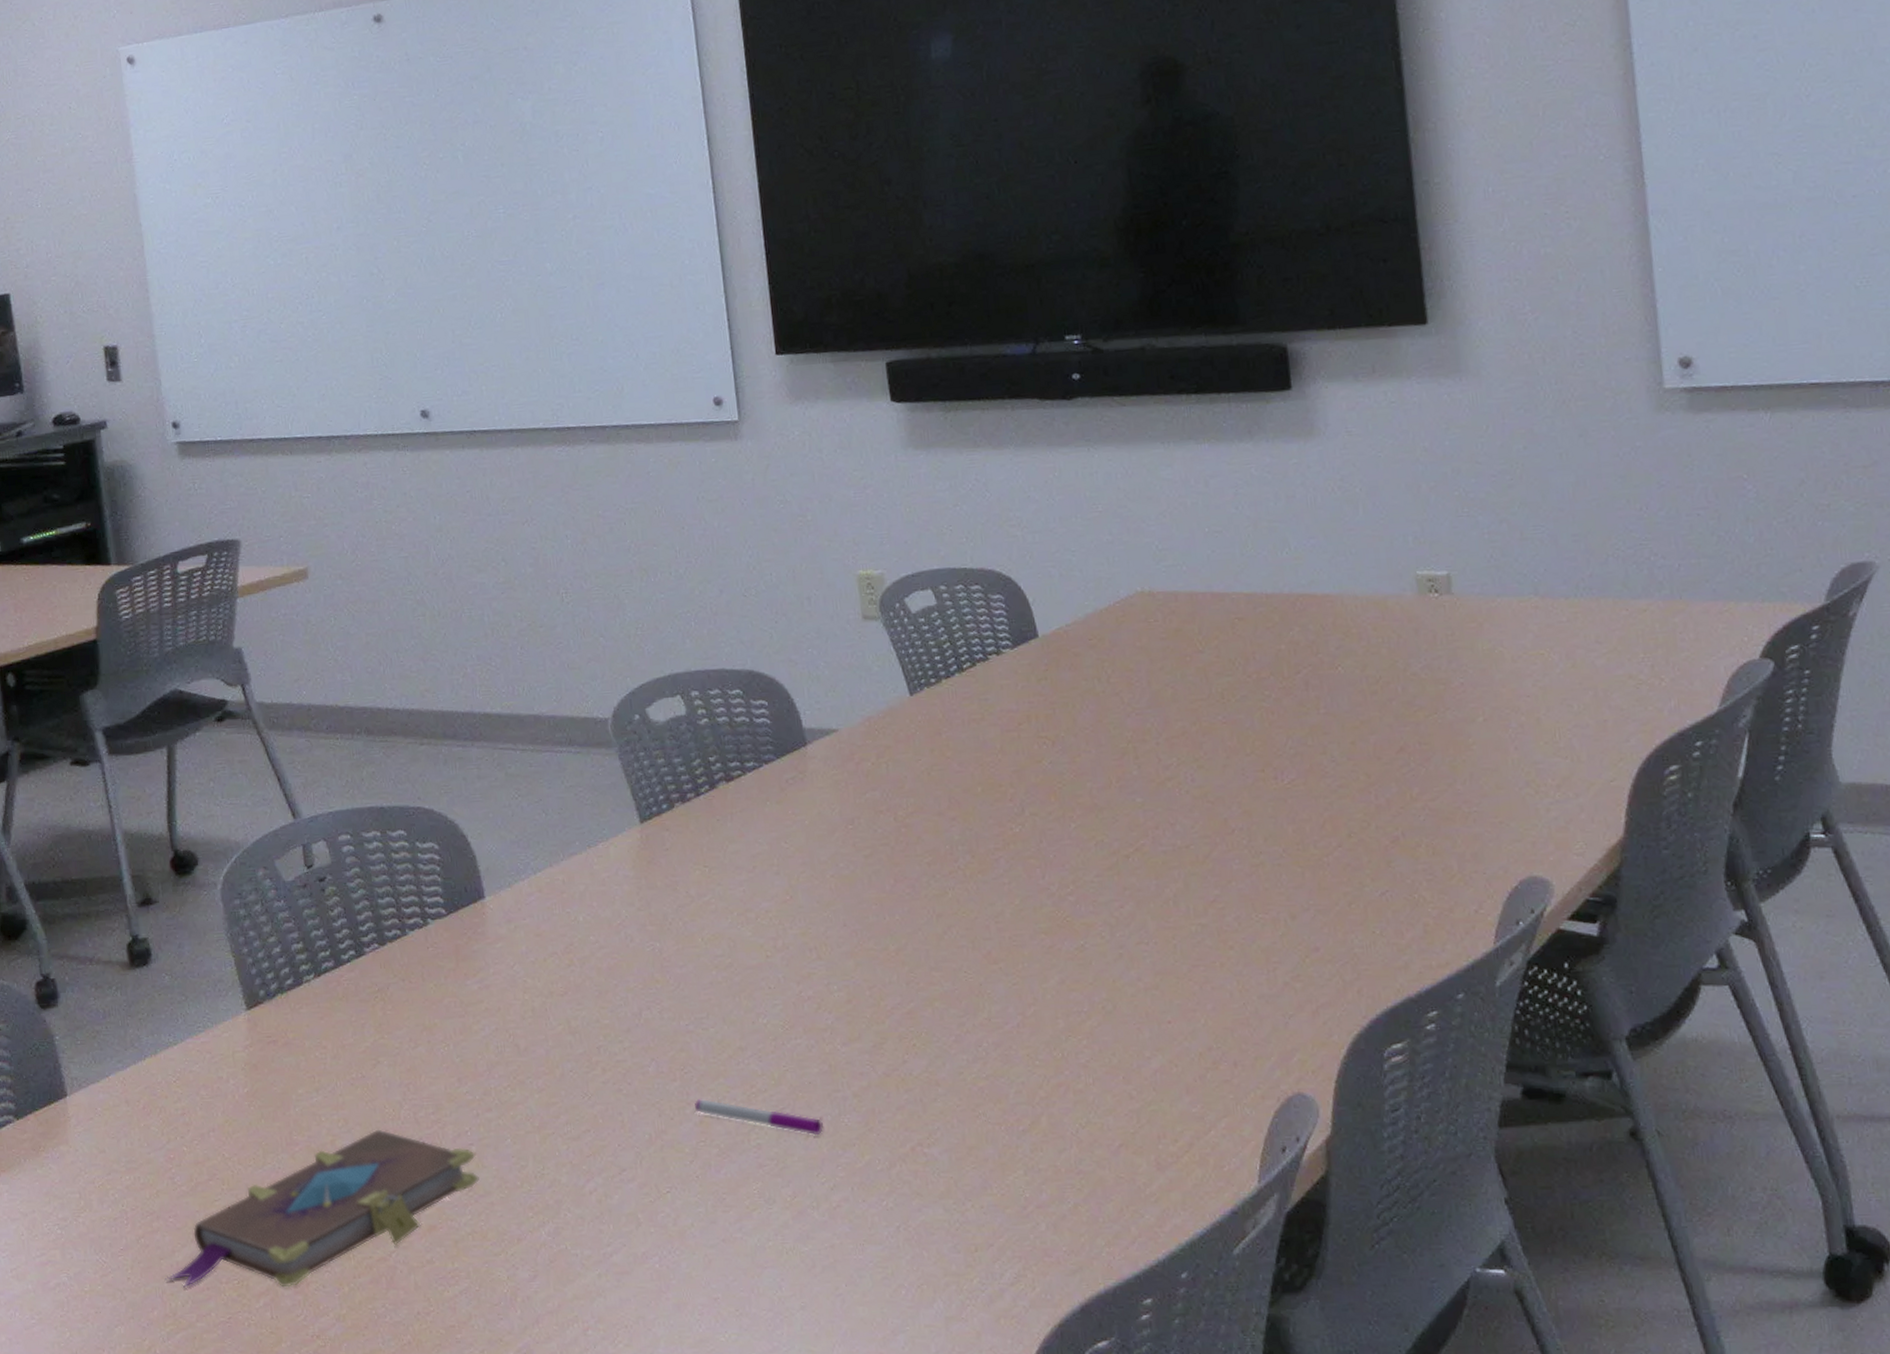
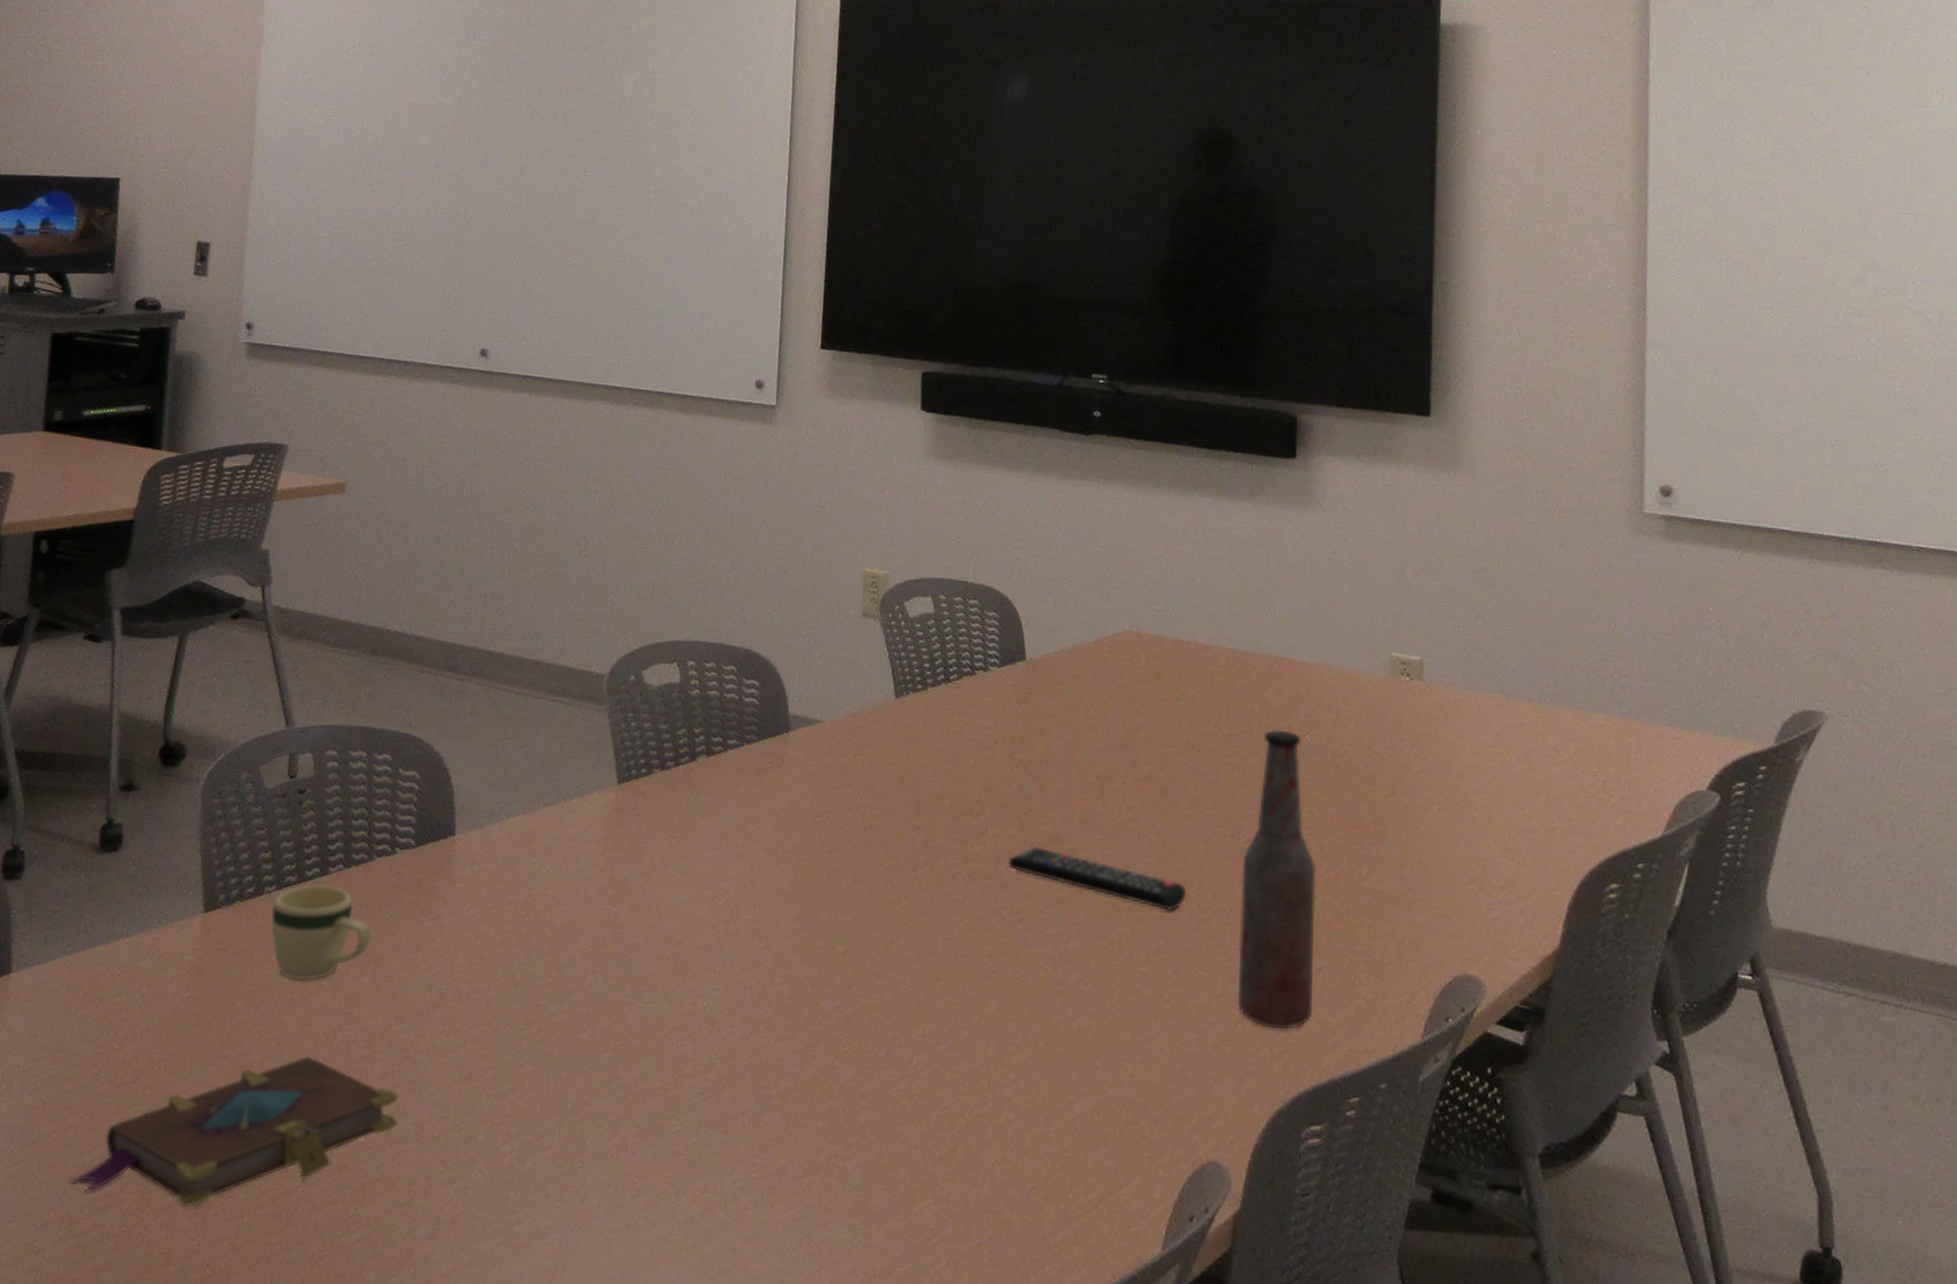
mug: none [314,965,419,1060] -> present [271,885,371,981]
pen: present [694,1099,823,1135] -> none [622,1074,744,1130]
remote control: none [1050,818,1237,861] -> present [1008,846,1187,911]
bottle: none [1288,665,1381,959] -> present [1237,729,1317,1030]

